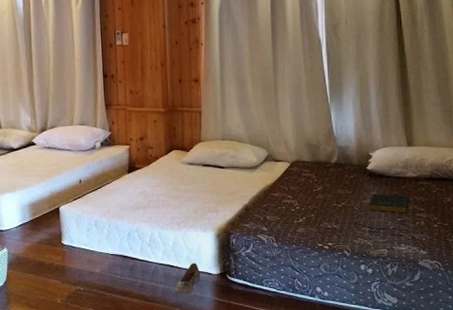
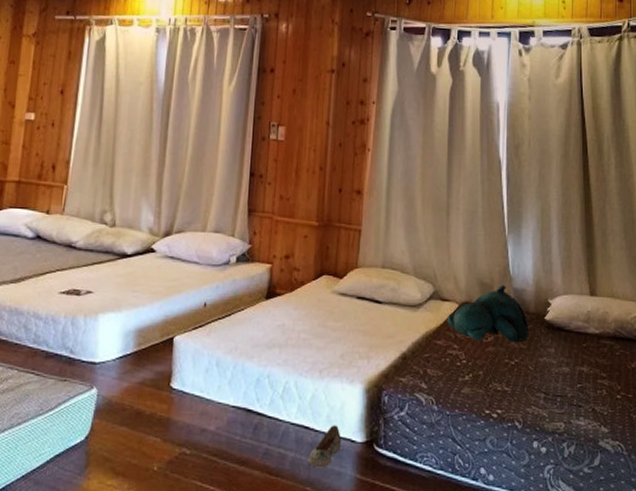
teddy bear: none [280,144,353,191] -> present [446,284,528,343]
book: present [369,193,410,214] -> none [545,350,591,379]

